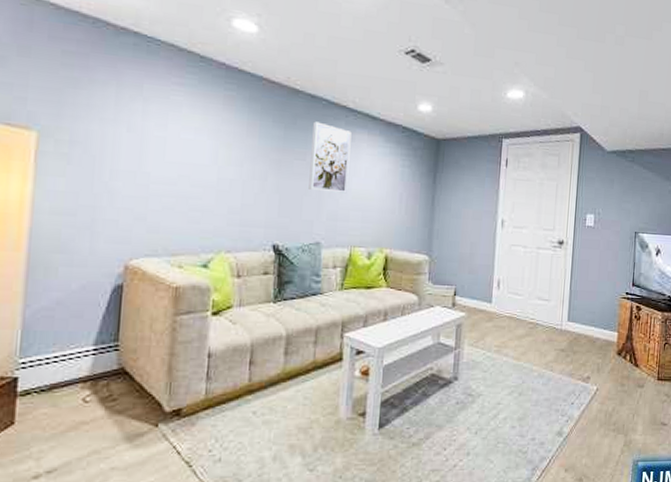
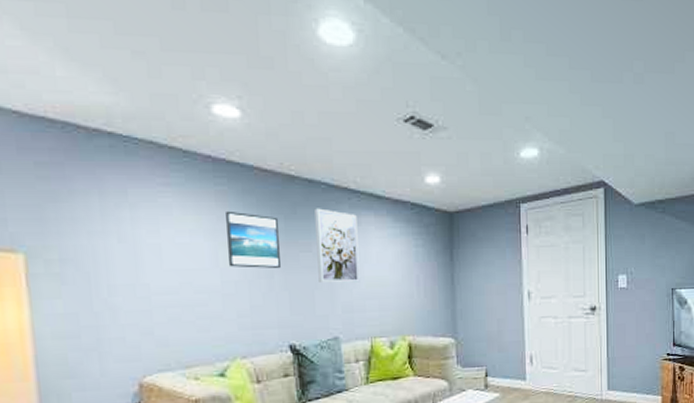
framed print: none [227,114,278,172] -> present [226,210,280,268]

